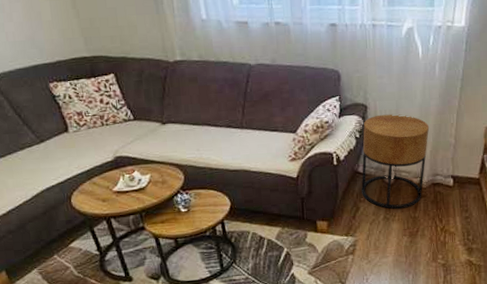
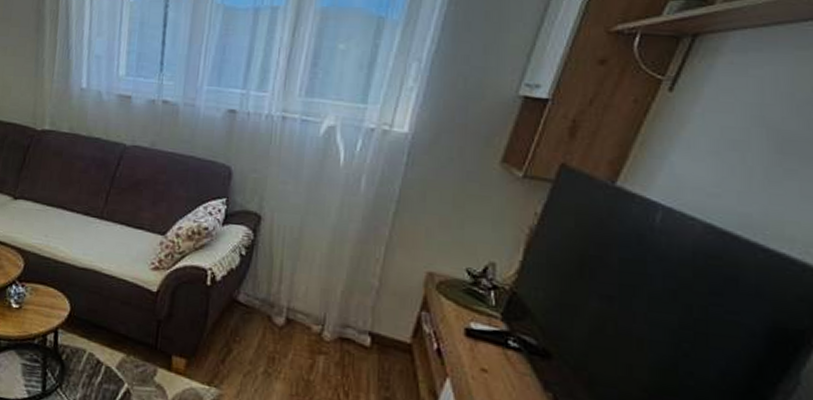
side table: present [361,114,430,209] -> none [238,230,344,365]

